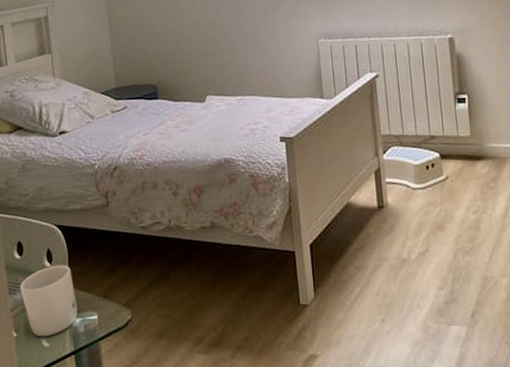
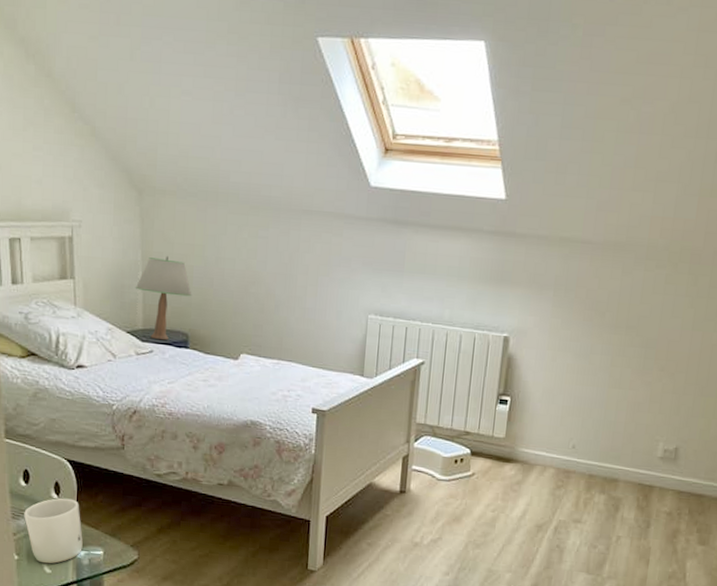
table lamp: none [105,17,157,96] -> present [135,255,192,341]

